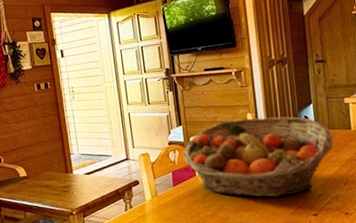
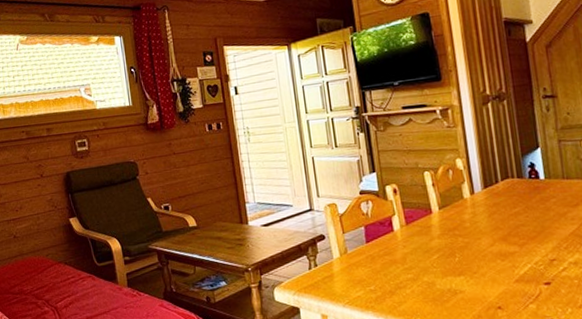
fruit basket: present [183,116,334,198] -> none [377,163,570,260]

